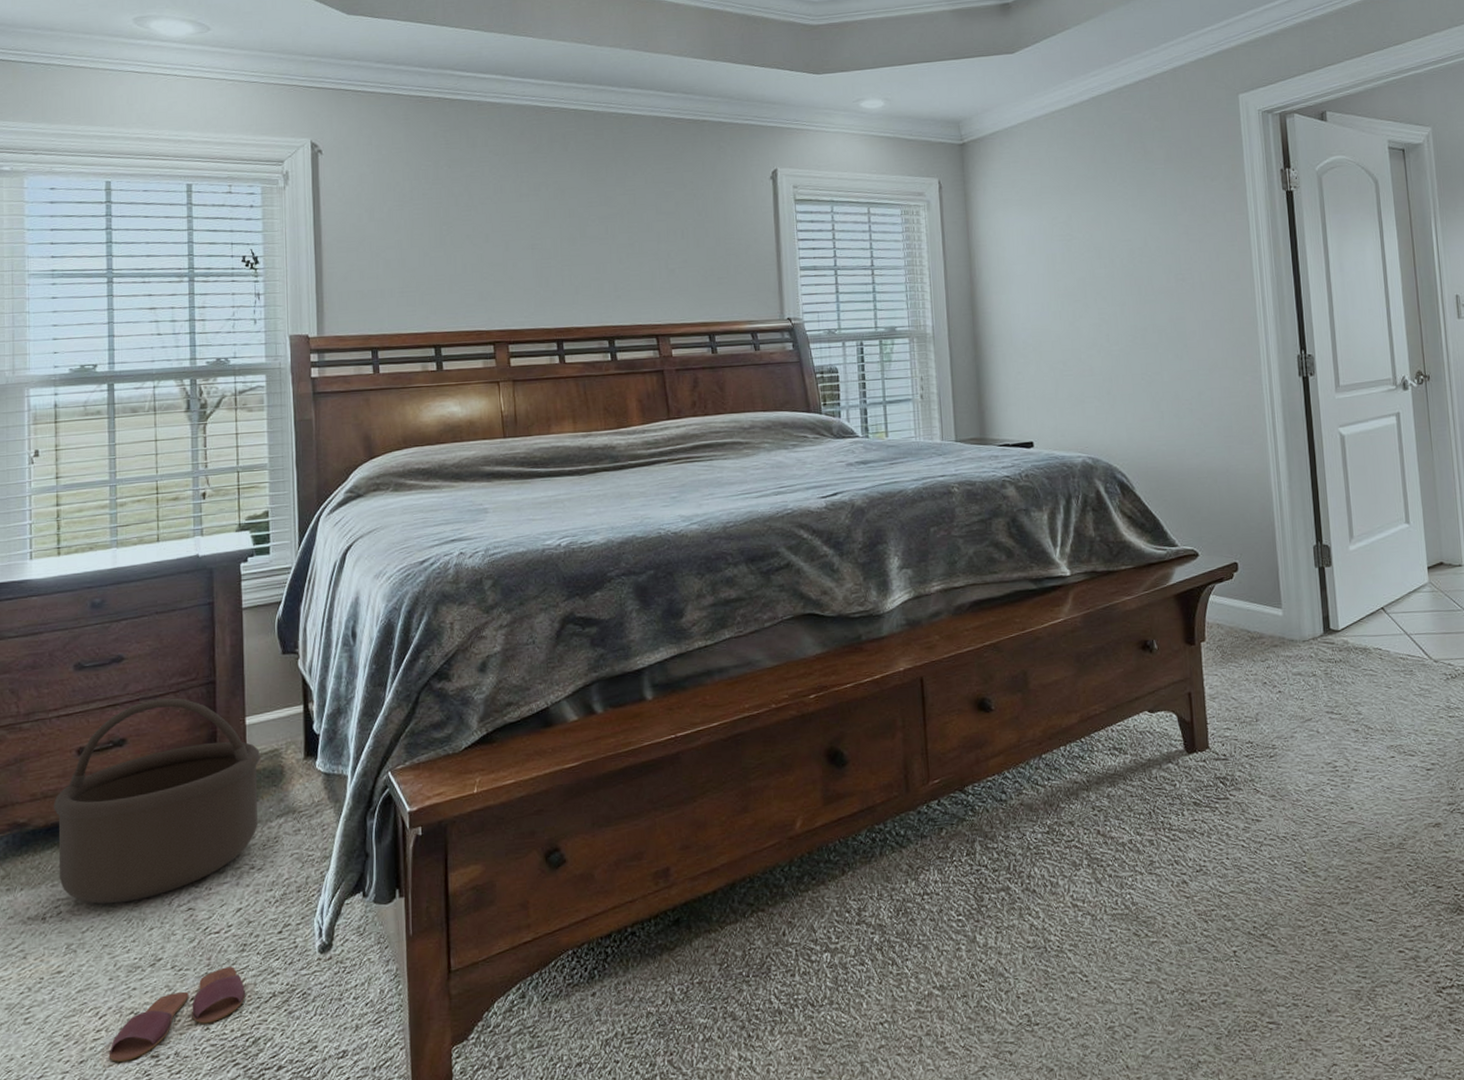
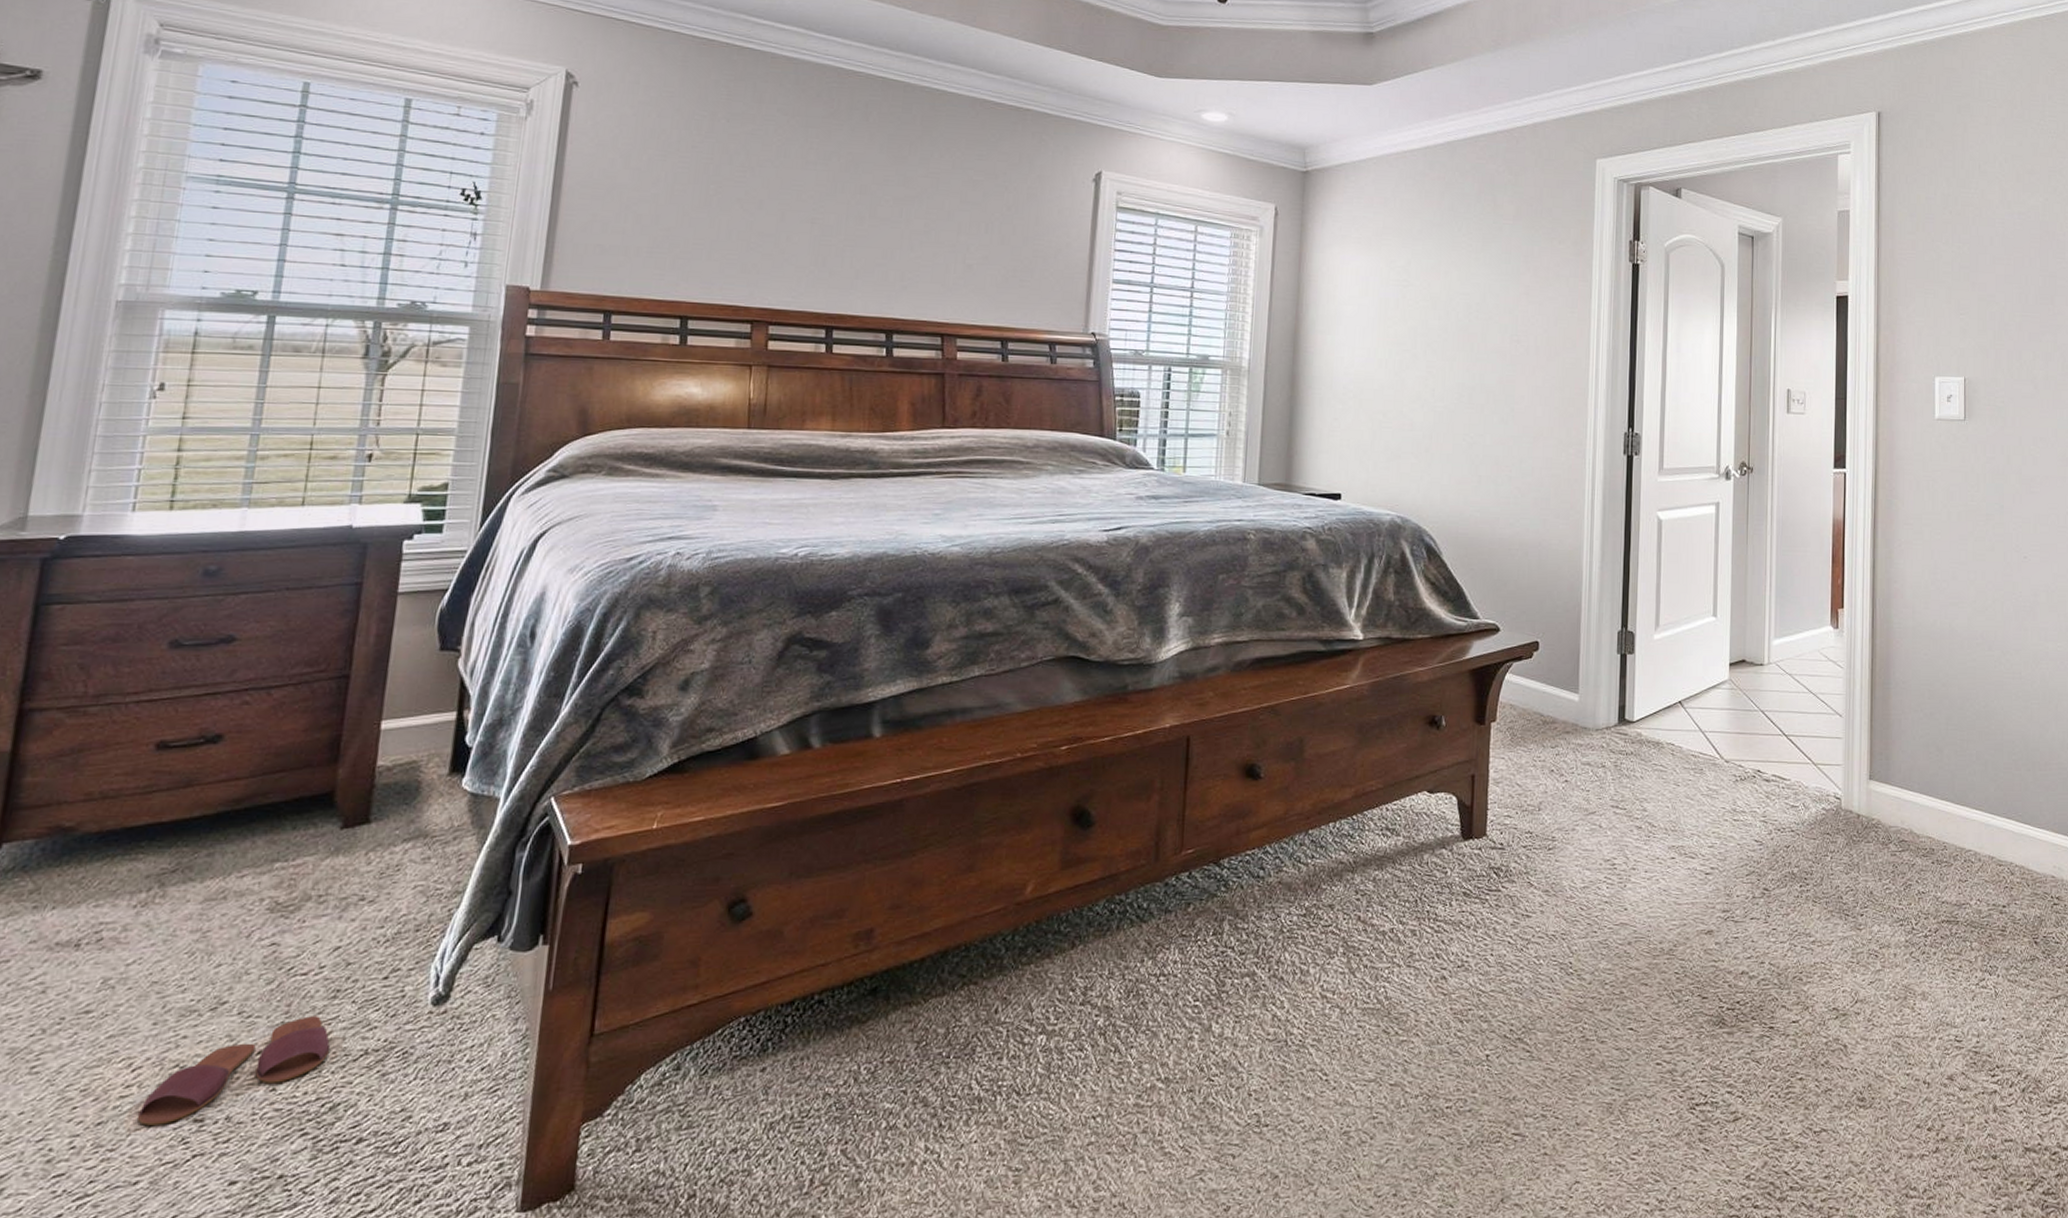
basket: present [53,698,260,904] -> none [106,690,393,932]

